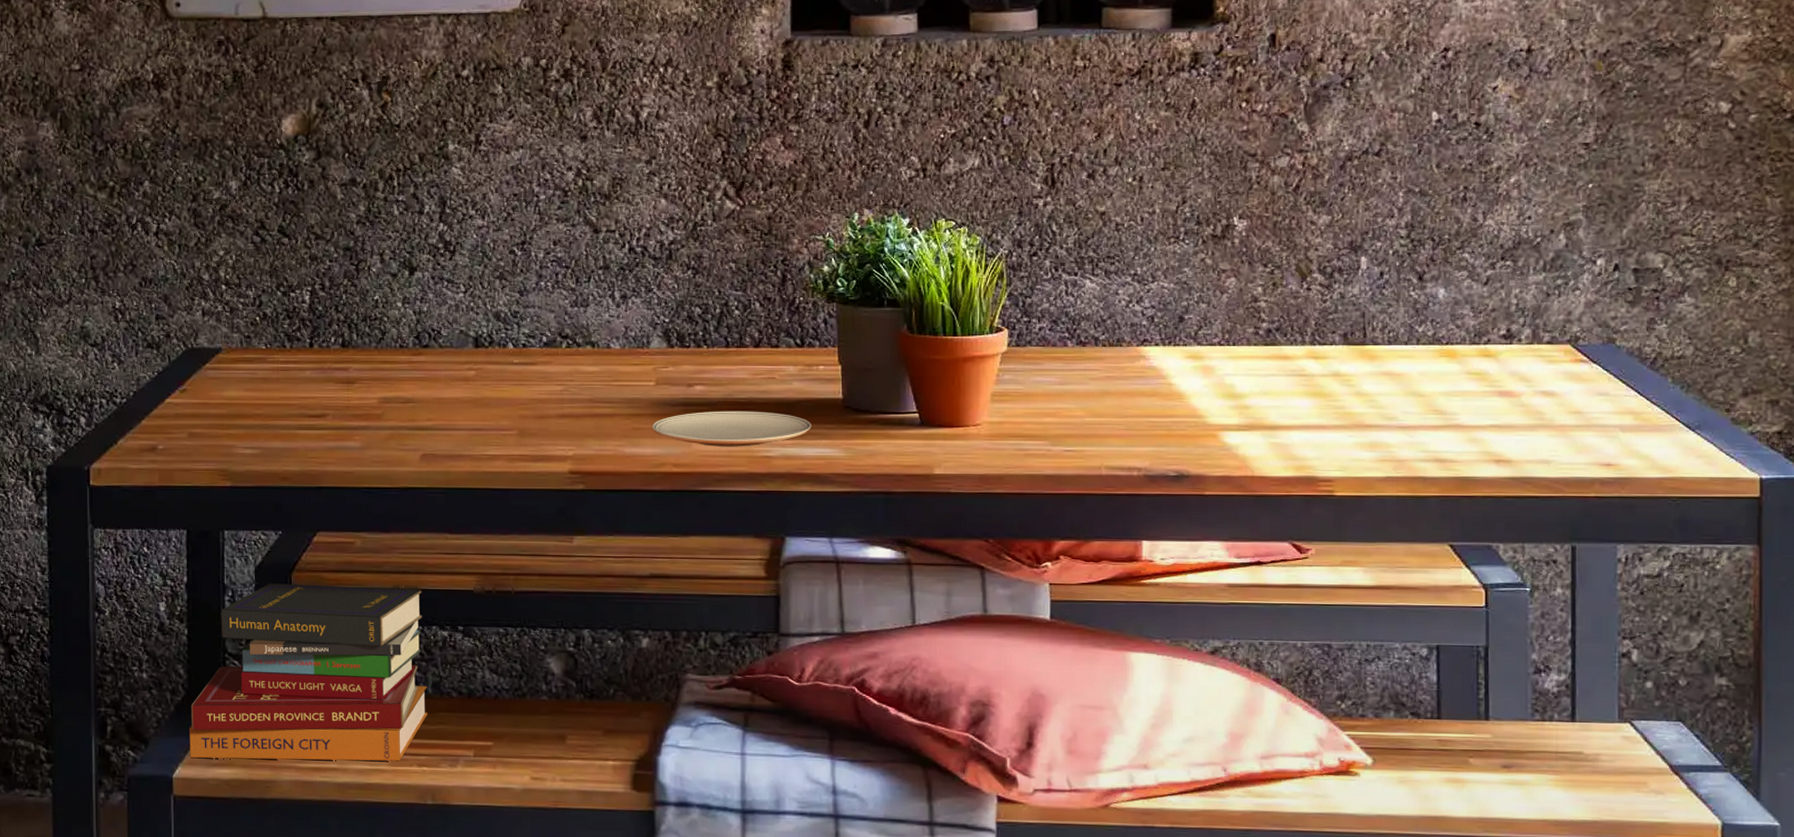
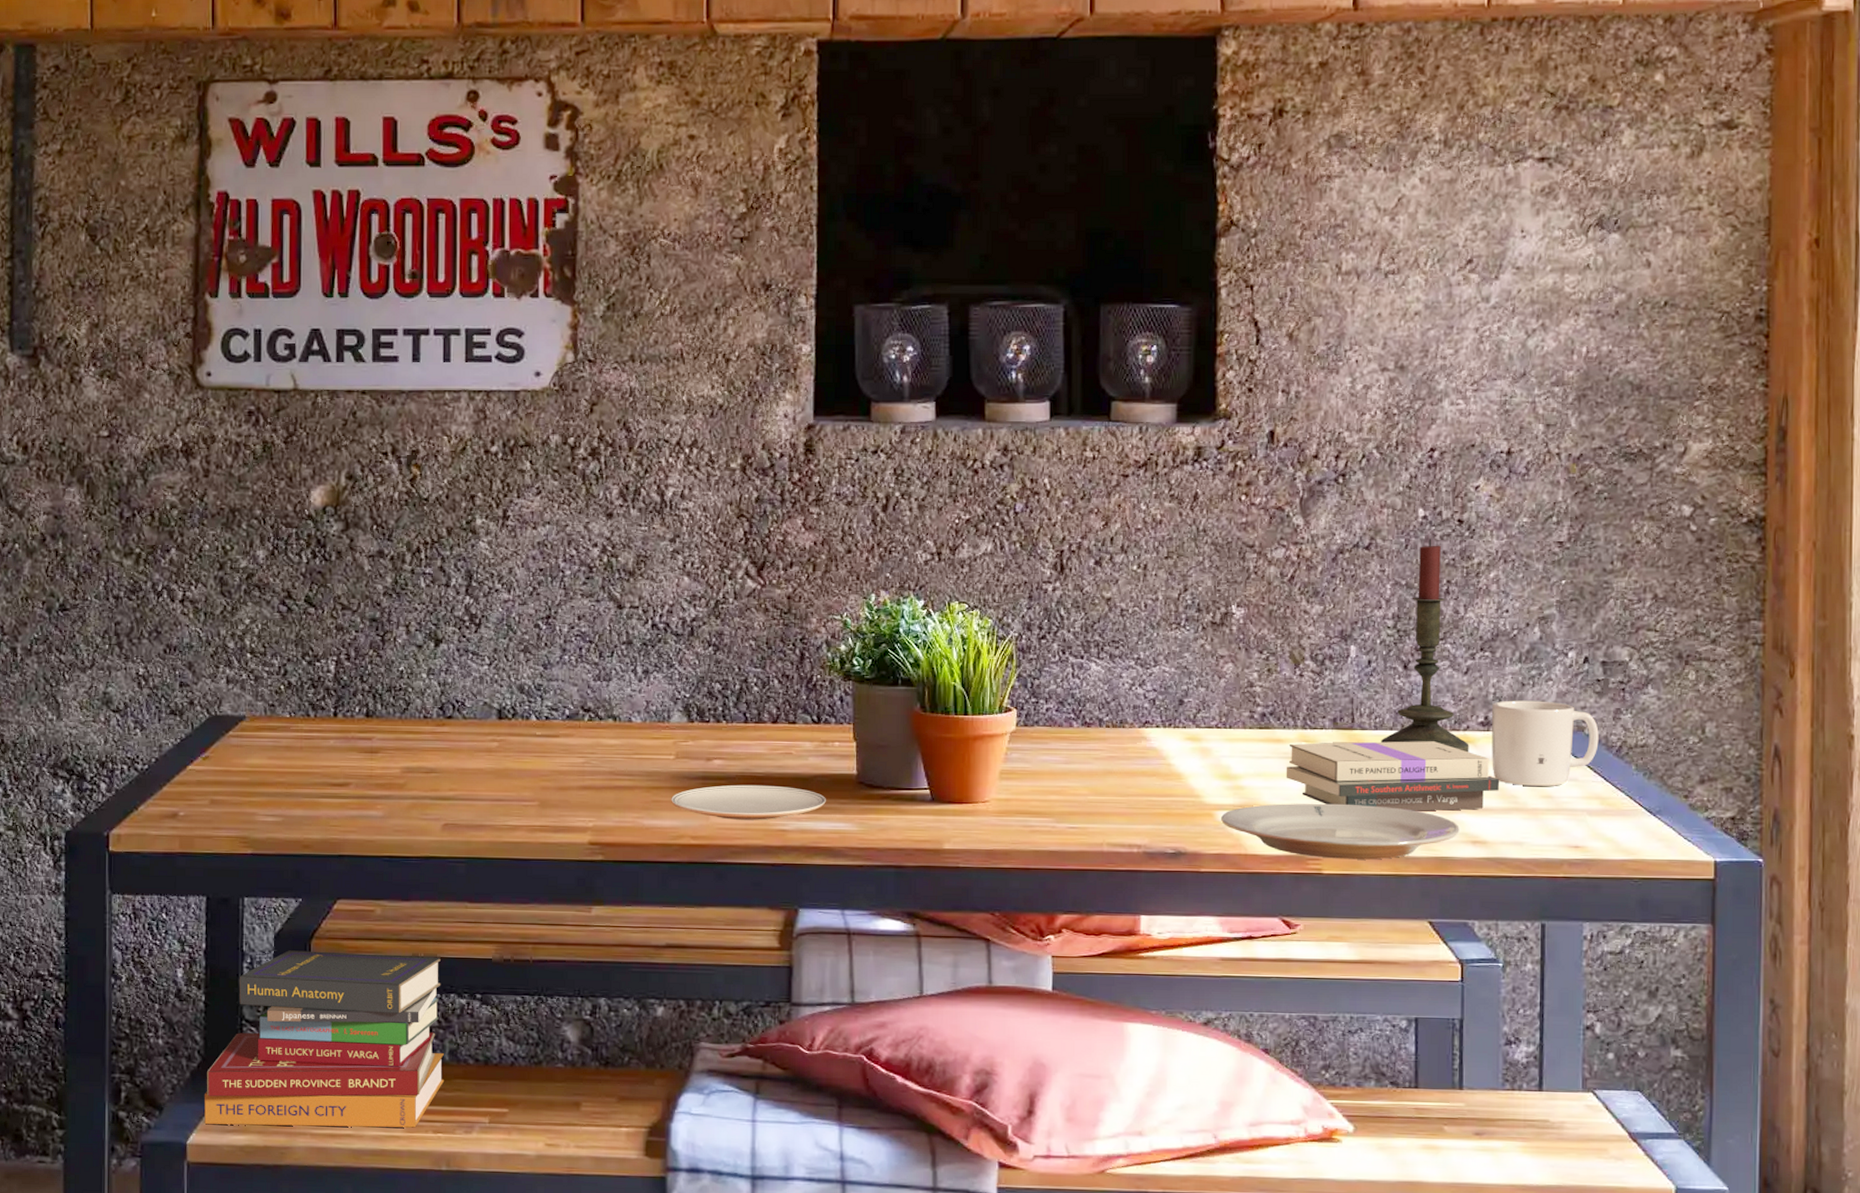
plate: none [1224,422,1481,481] -> present [1220,803,1460,860]
books: none [1294,356,1523,429] -> present [1286,741,1499,811]
candle: none [1395,143,1491,367] -> present [1381,539,1469,753]
mug: none [1514,311,1631,401] -> present [1491,700,1599,786]

